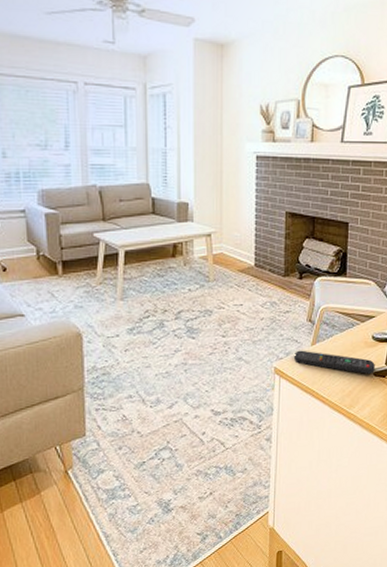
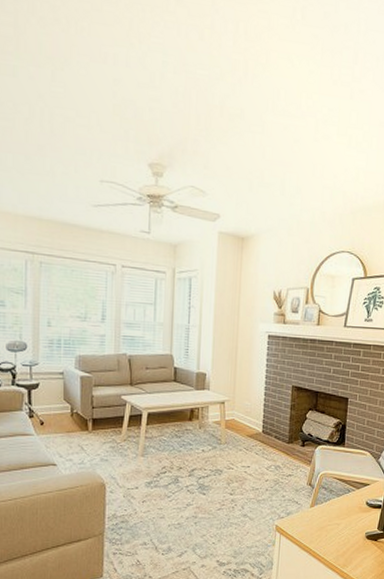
remote control: present [294,350,375,375] -> none [294,511,368,538]

